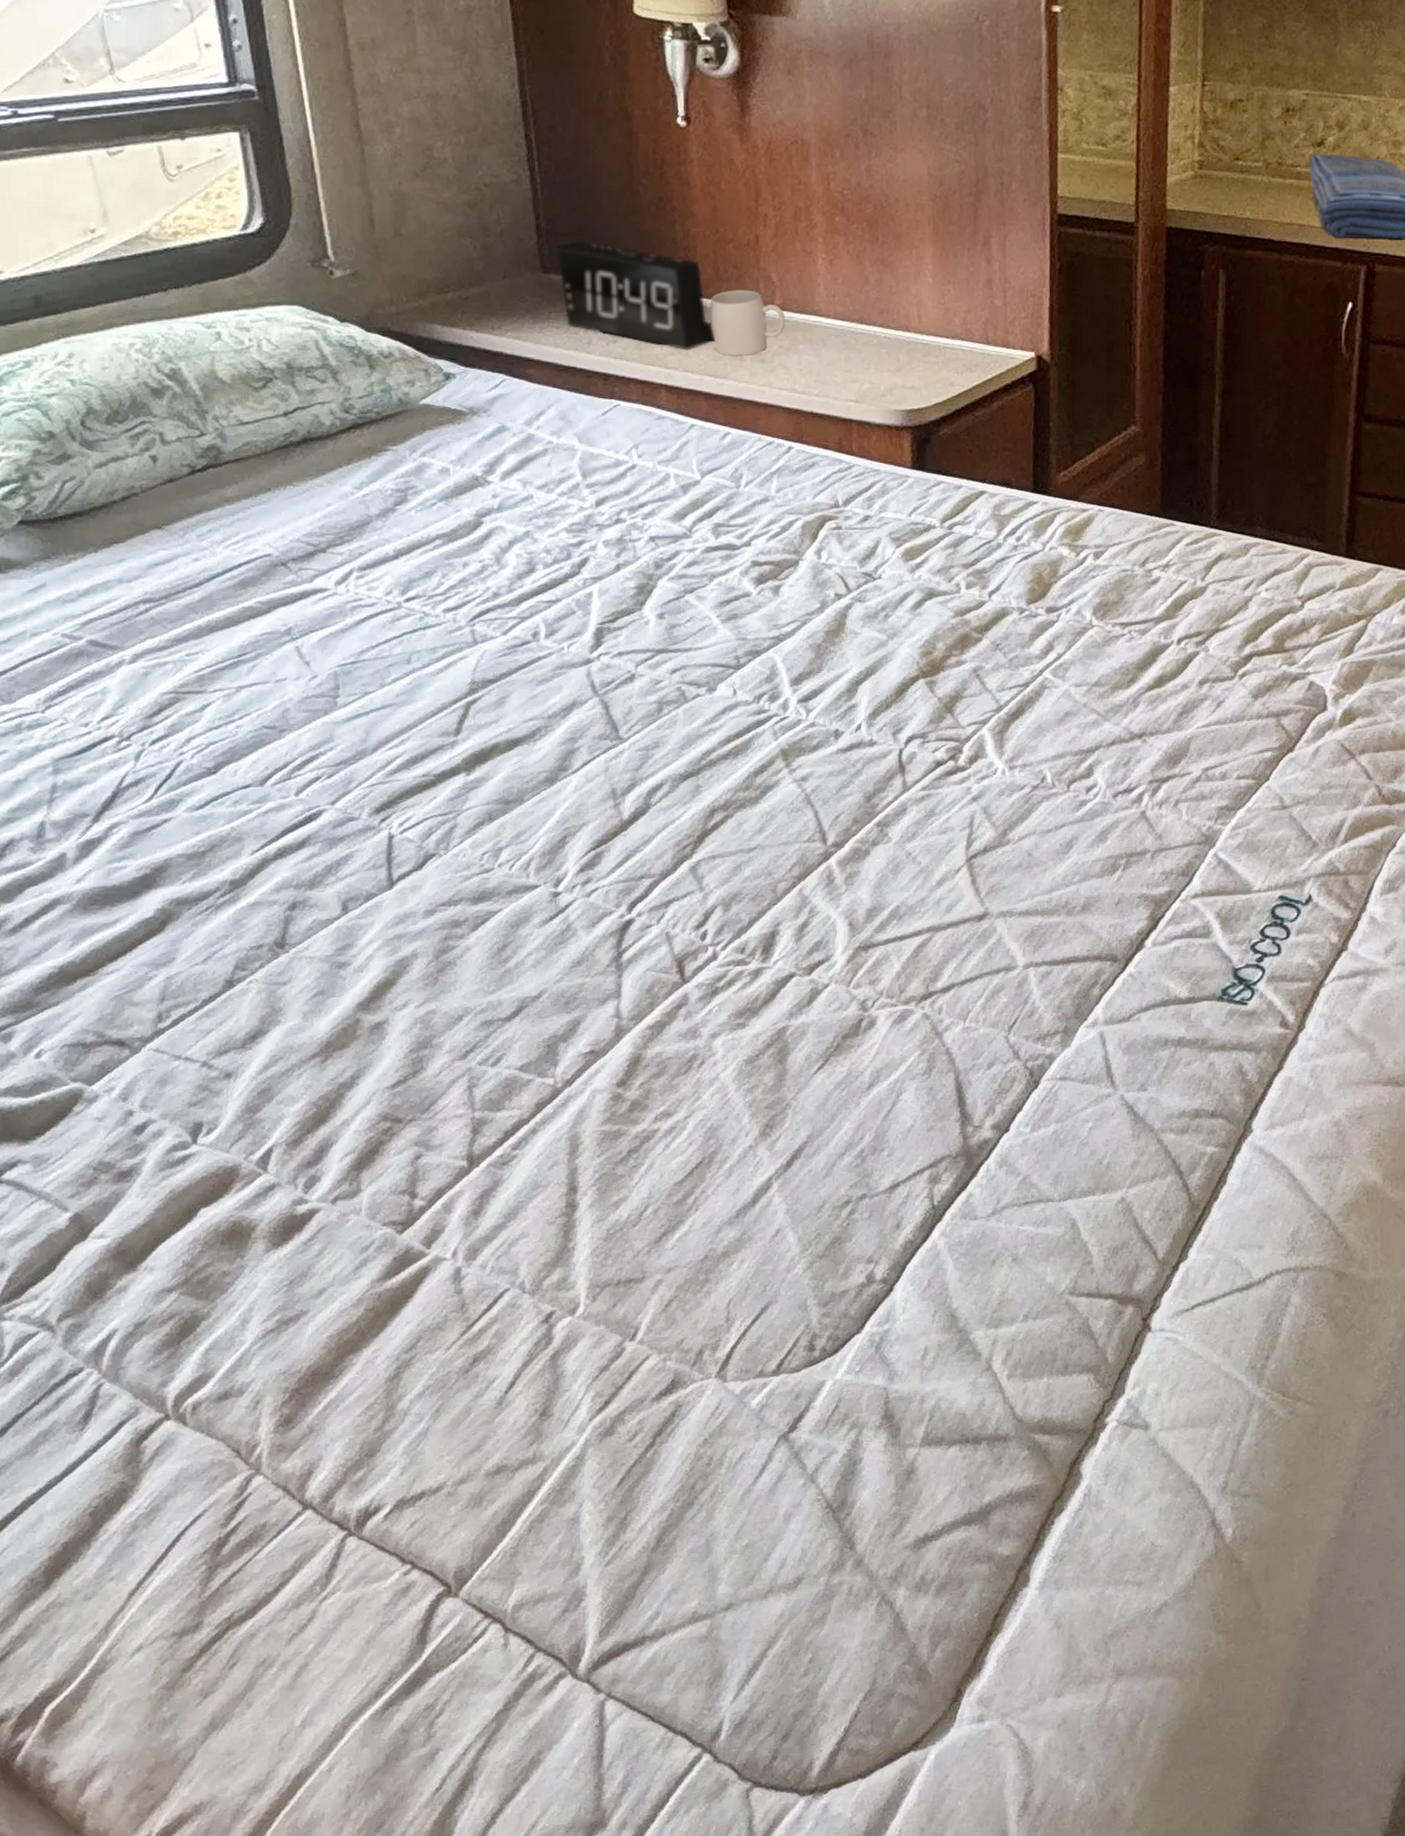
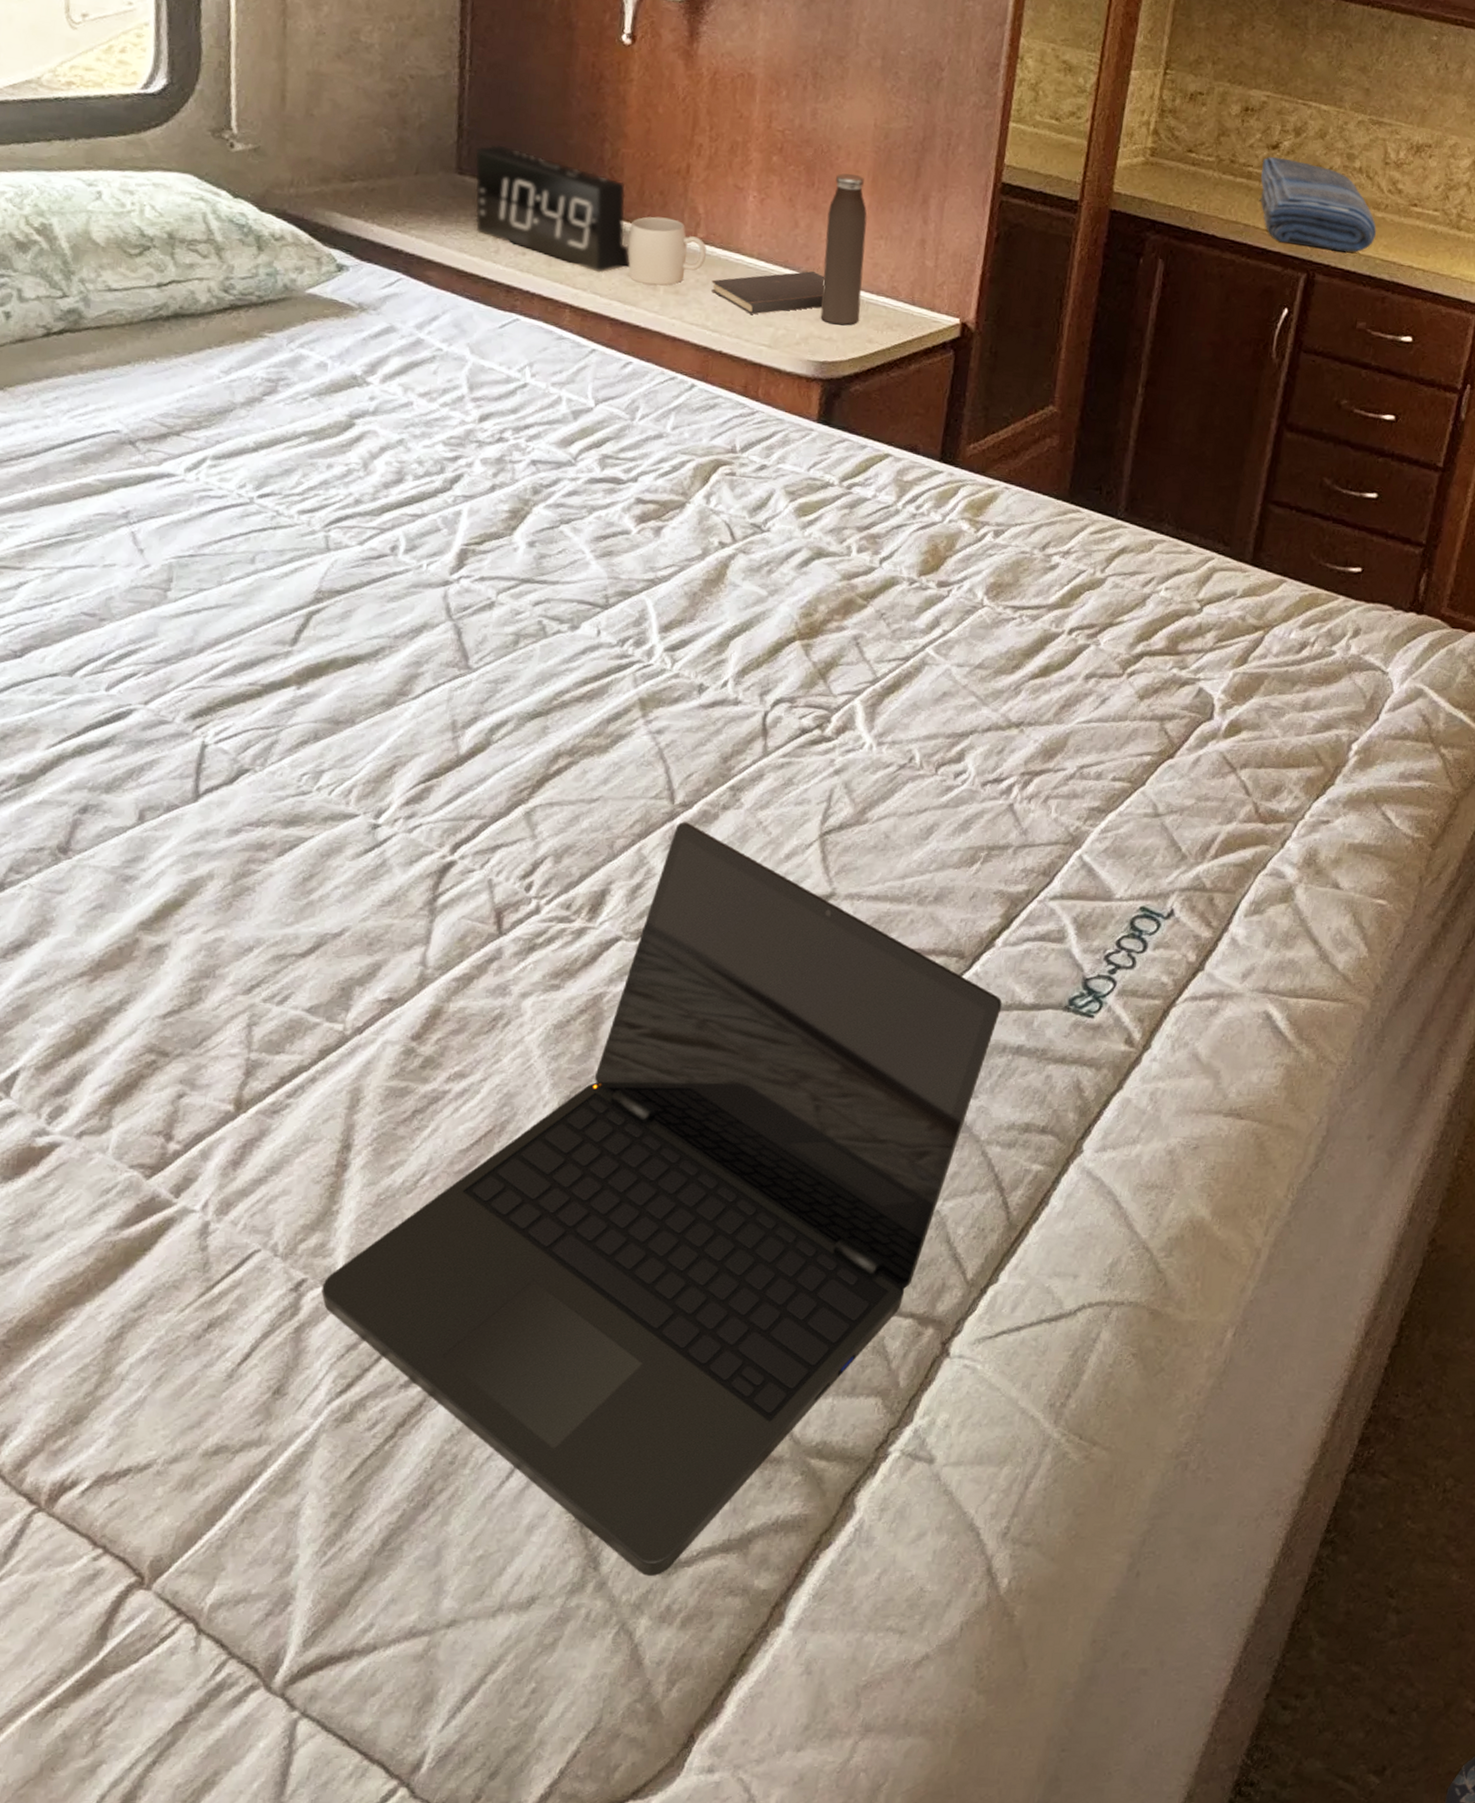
laptop: none [570,860,1159,1551] -> present [321,821,1002,1576]
hardcover book: none [794,323,902,373] -> present [711,271,825,315]
water bottle: none [895,225,939,373] -> present [820,173,868,325]

